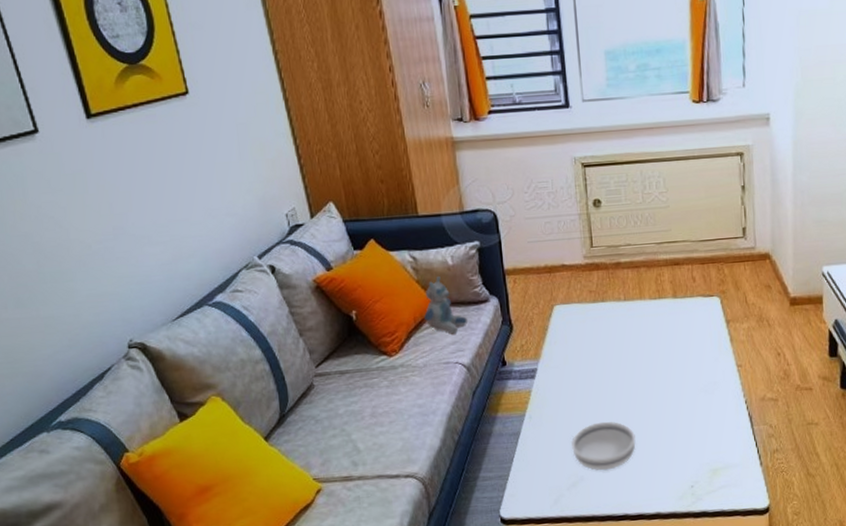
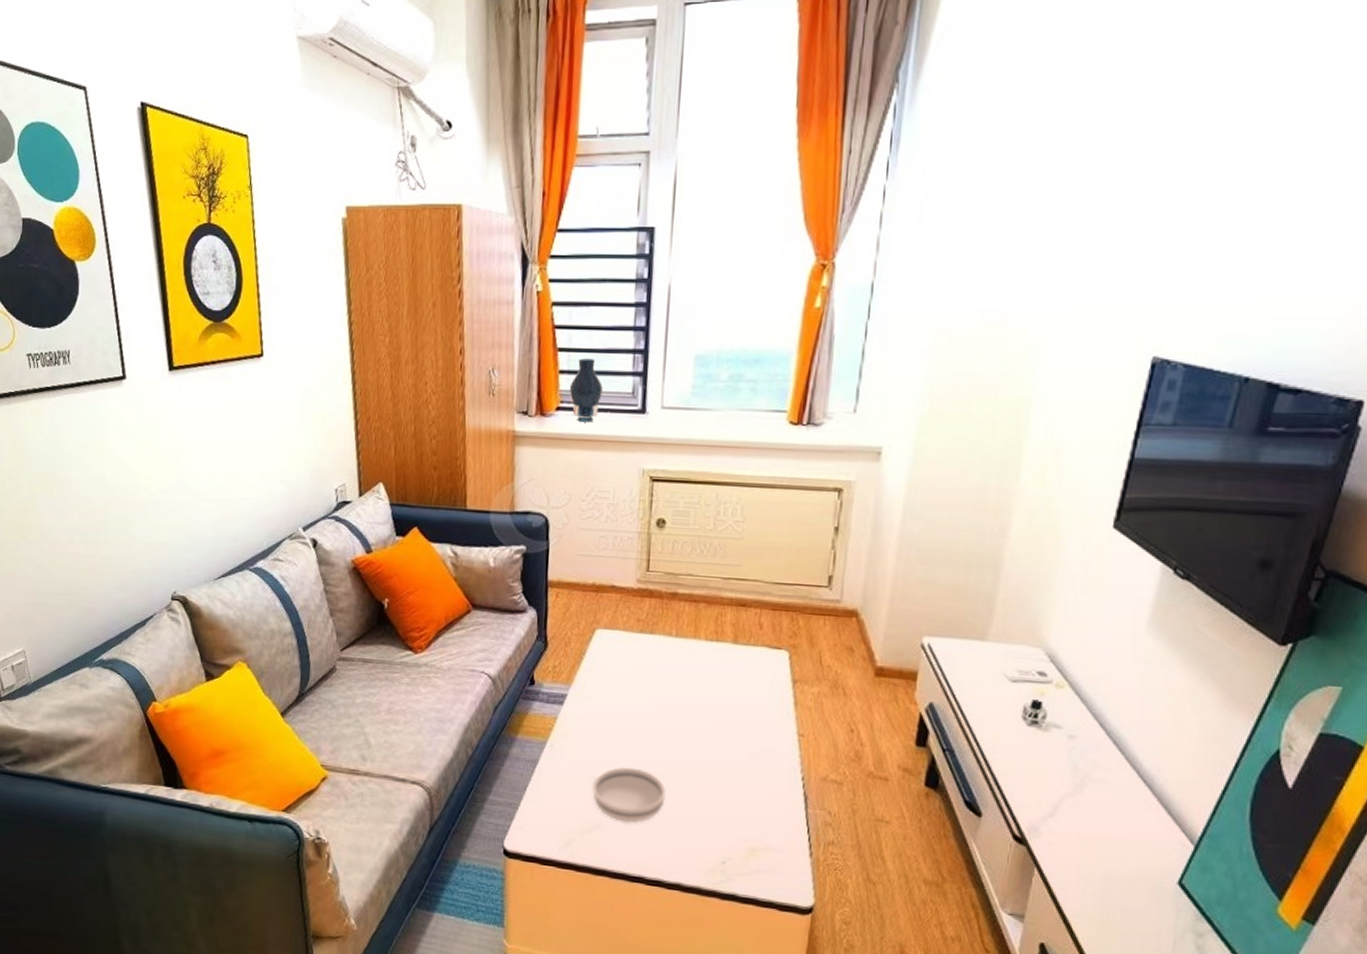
polar bear: present [424,275,467,334] -> none [456,576,500,641]
vase: none [497,63,528,122] -> present [569,358,603,422]

